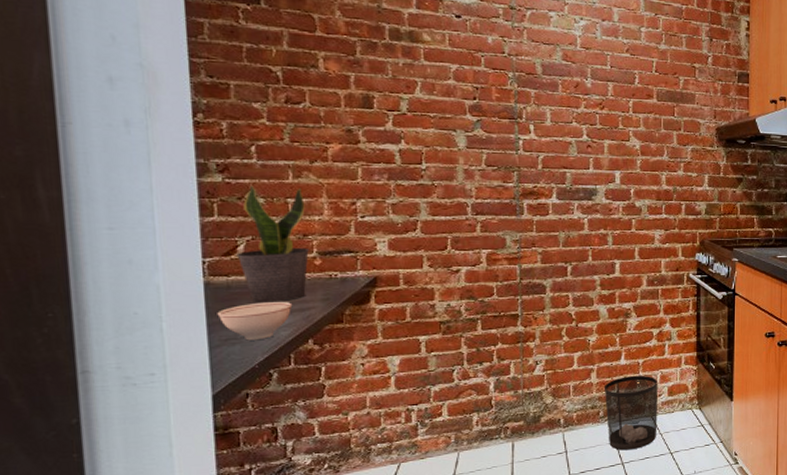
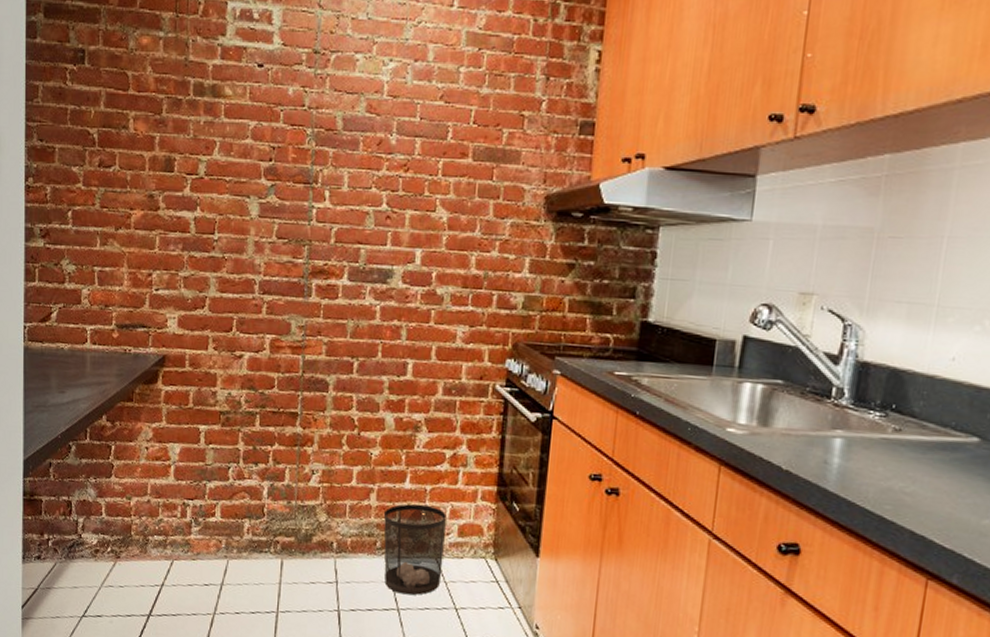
bowl: present [217,302,293,341] -> none [32,372,92,411]
potted plant: present [236,185,310,302] -> none [50,251,110,374]

